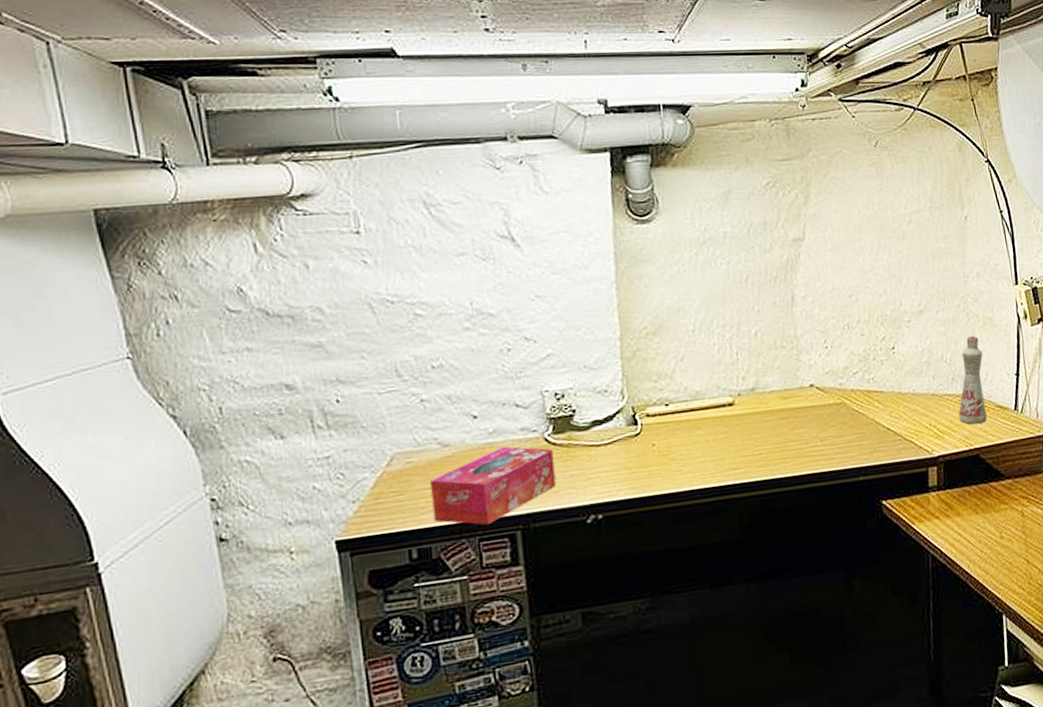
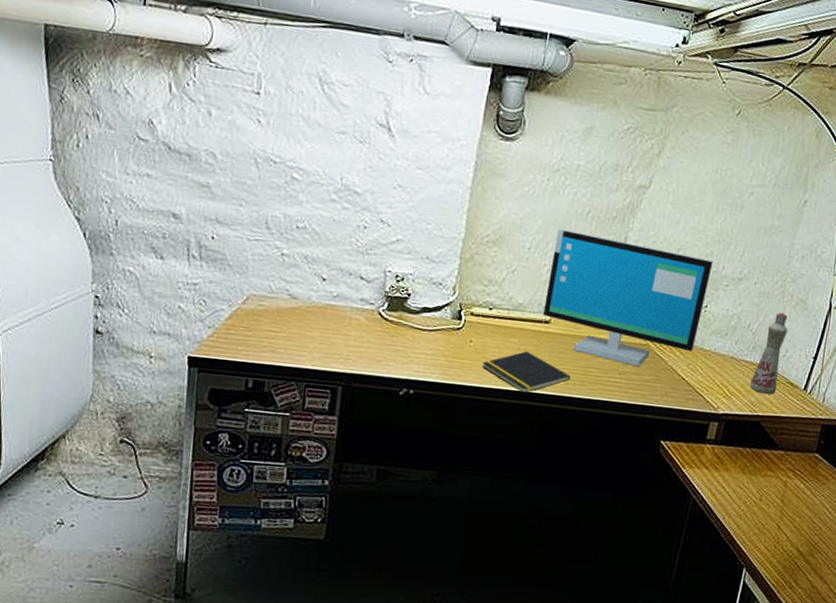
tissue box: present [430,446,556,526] -> none [272,311,384,375]
notepad: none [671,441,770,487] -> present [482,351,570,393]
computer monitor: none [719,298,892,429] -> present [543,229,713,367]

